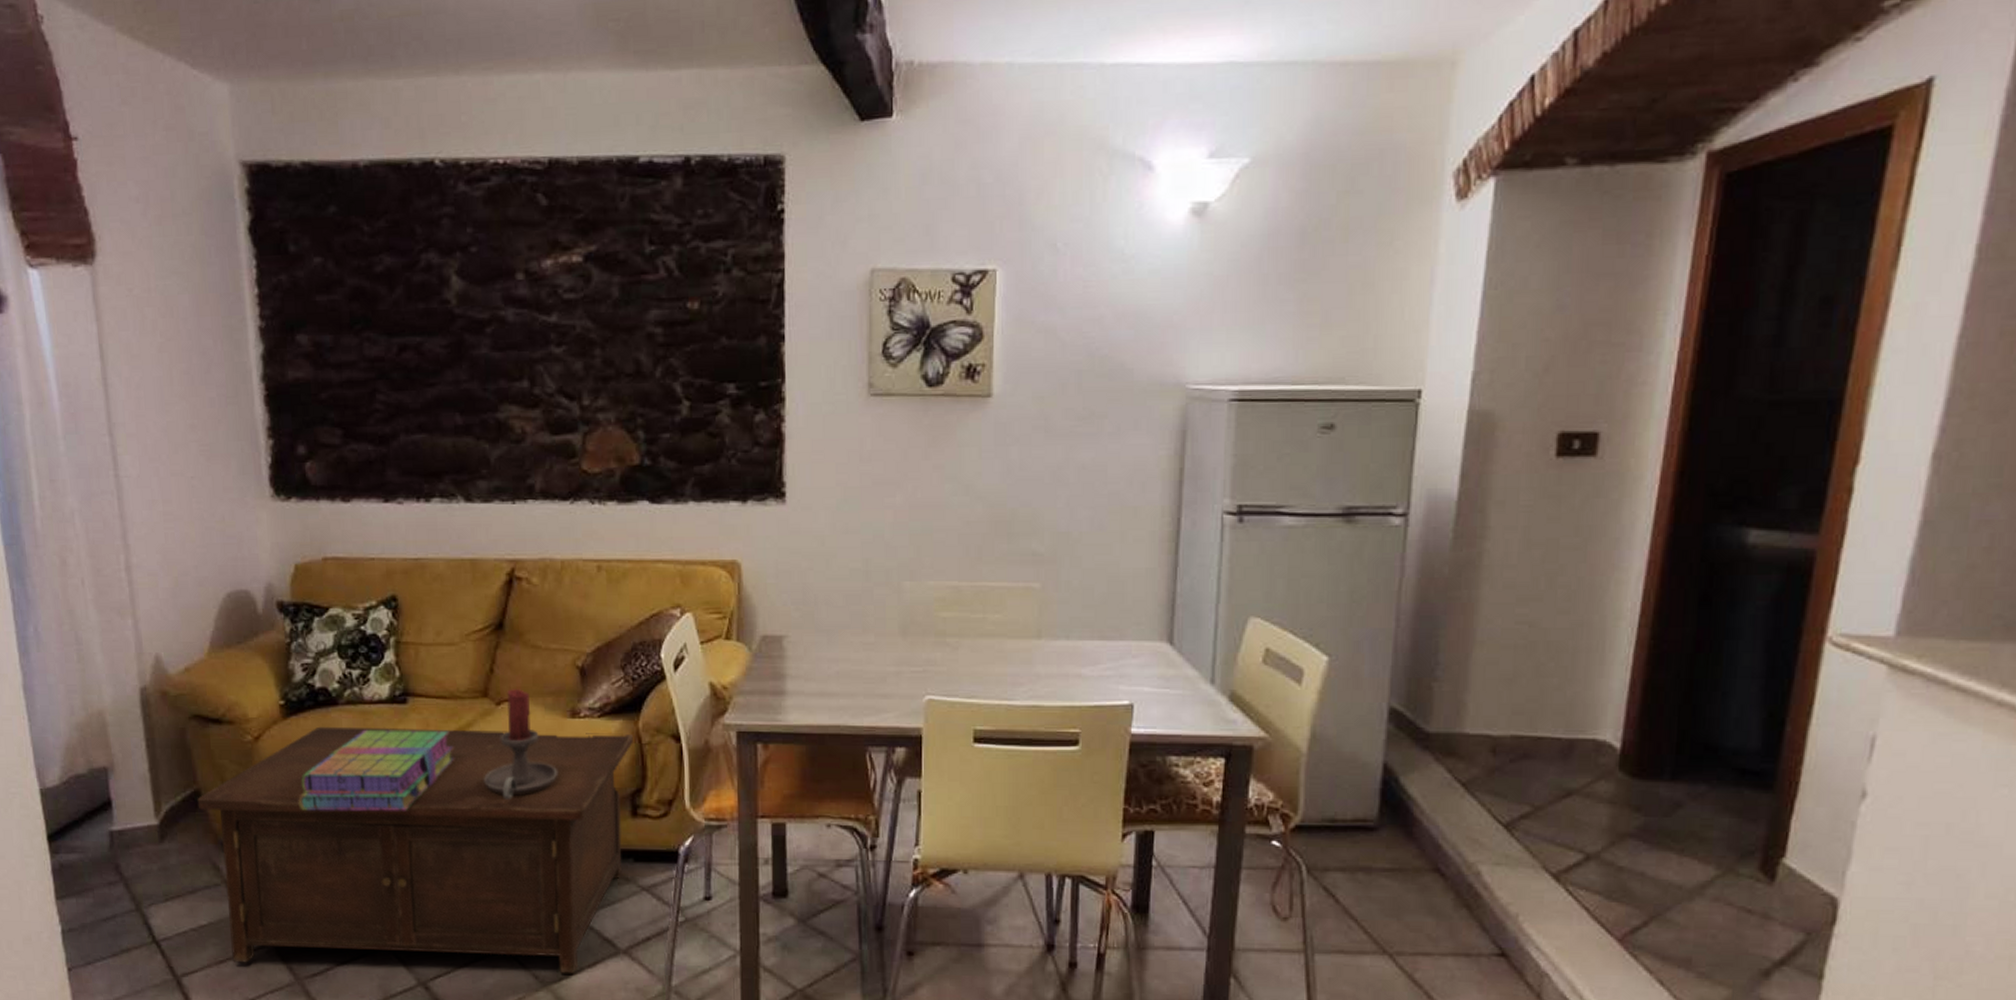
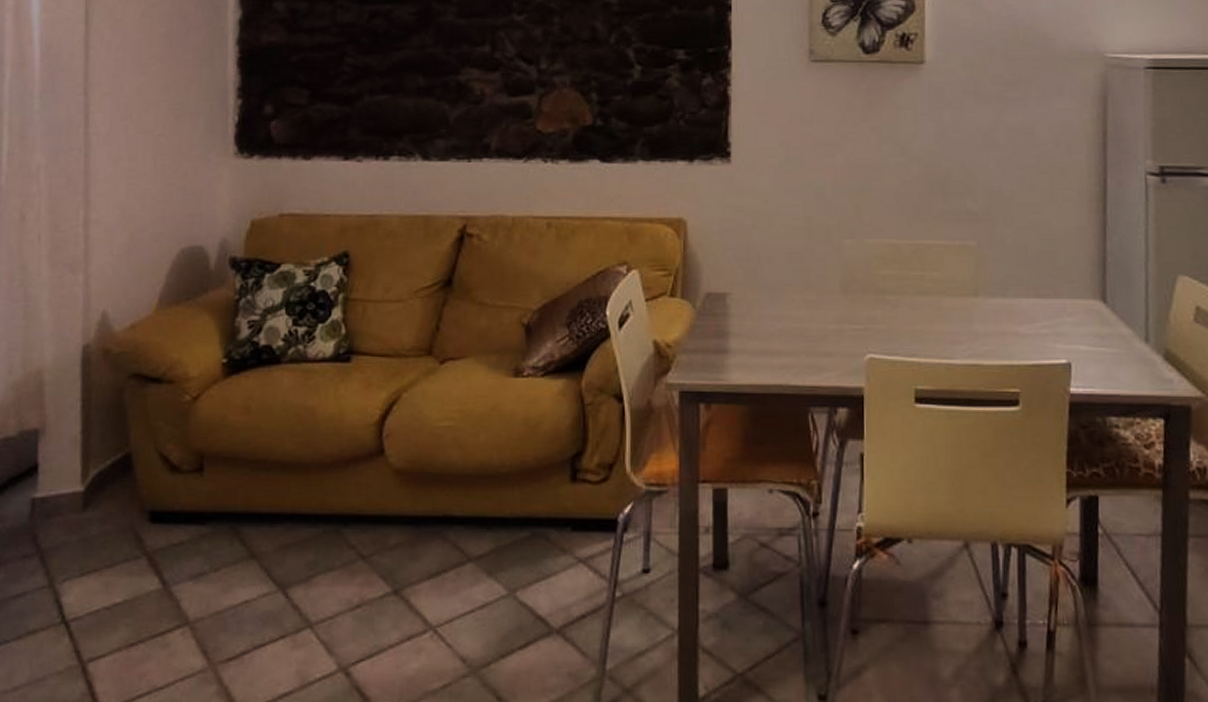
cabinet: present [197,726,633,974] -> none [127,386,575,657]
stack of books: present [298,729,455,811] -> none [231,389,395,476]
candle holder: present [484,689,557,800] -> none [423,347,497,464]

